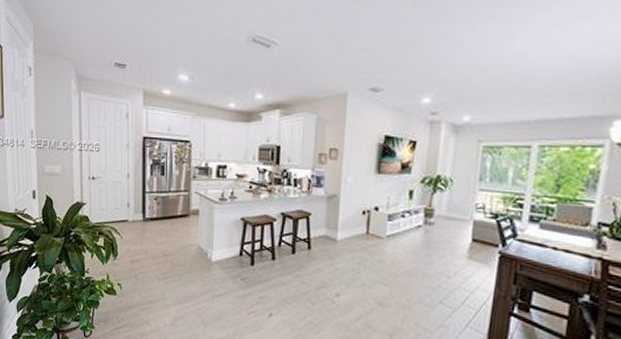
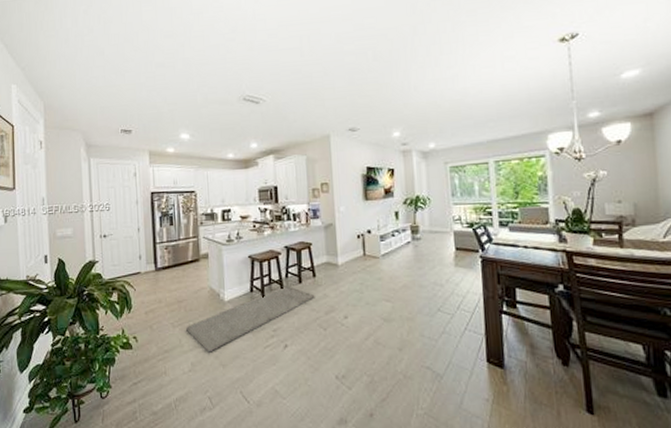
rug: none [170,254,308,310] -> present [185,286,315,353]

